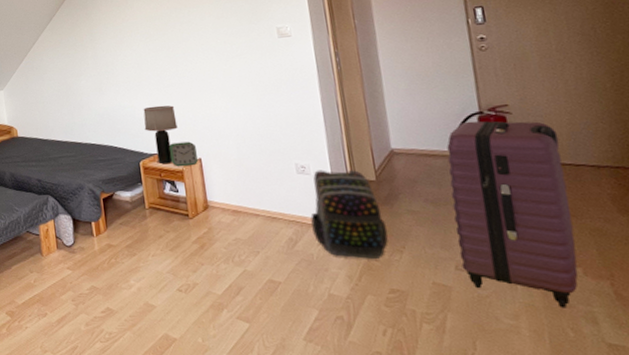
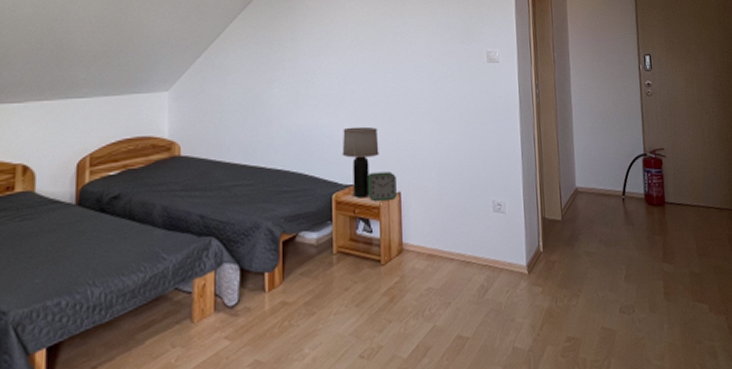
backpack: present [310,170,388,260] -> none [502,208,569,306]
suitcase: present [446,121,579,308] -> none [619,162,706,345]

